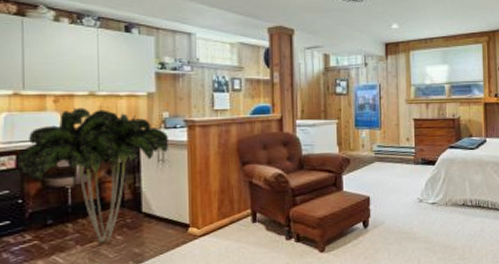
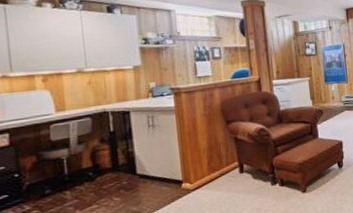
indoor plant: present [16,107,168,243] -> none [9,84,157,206]

